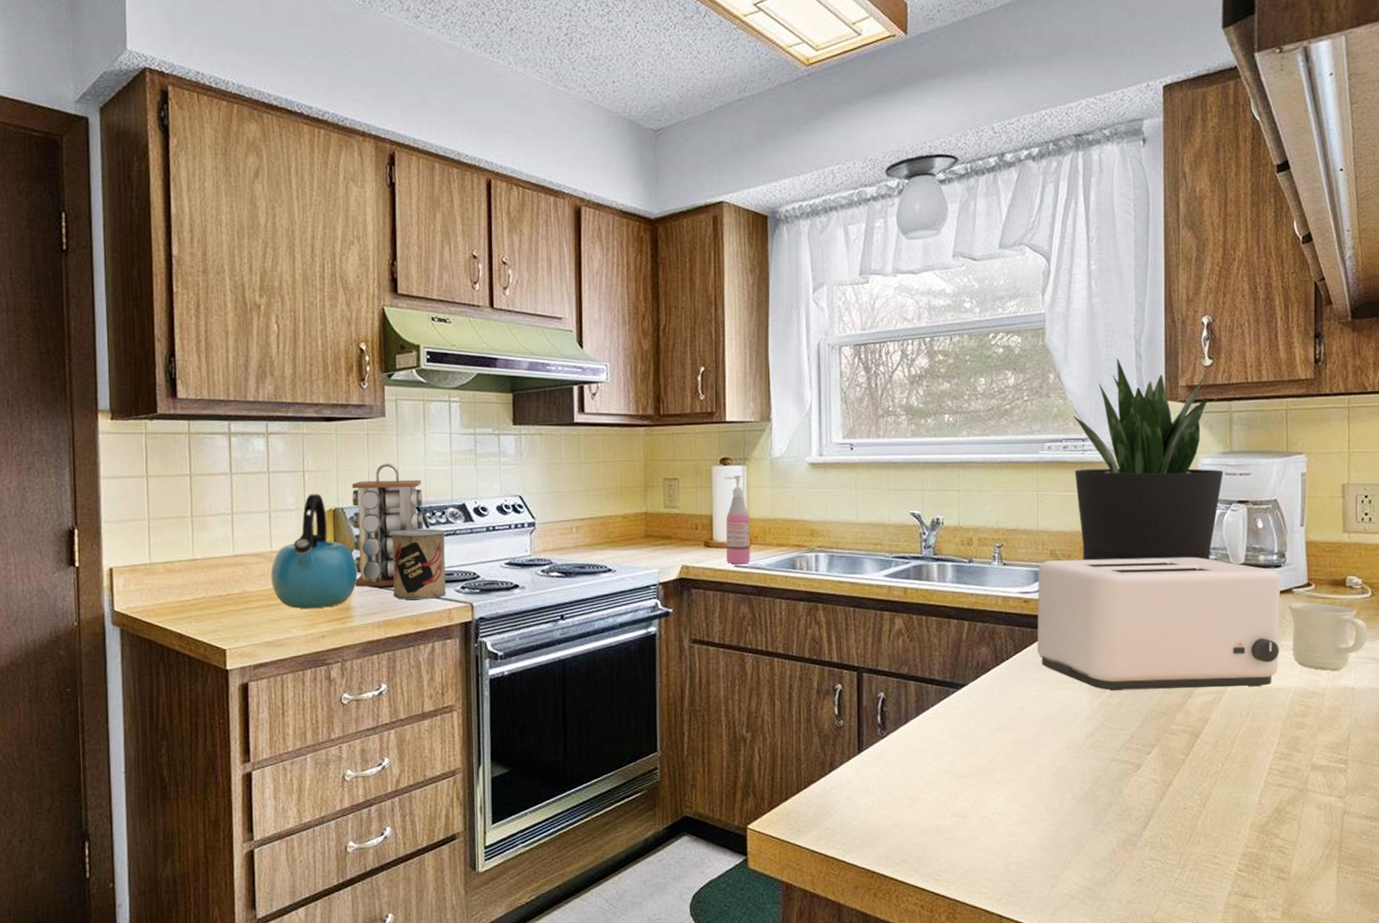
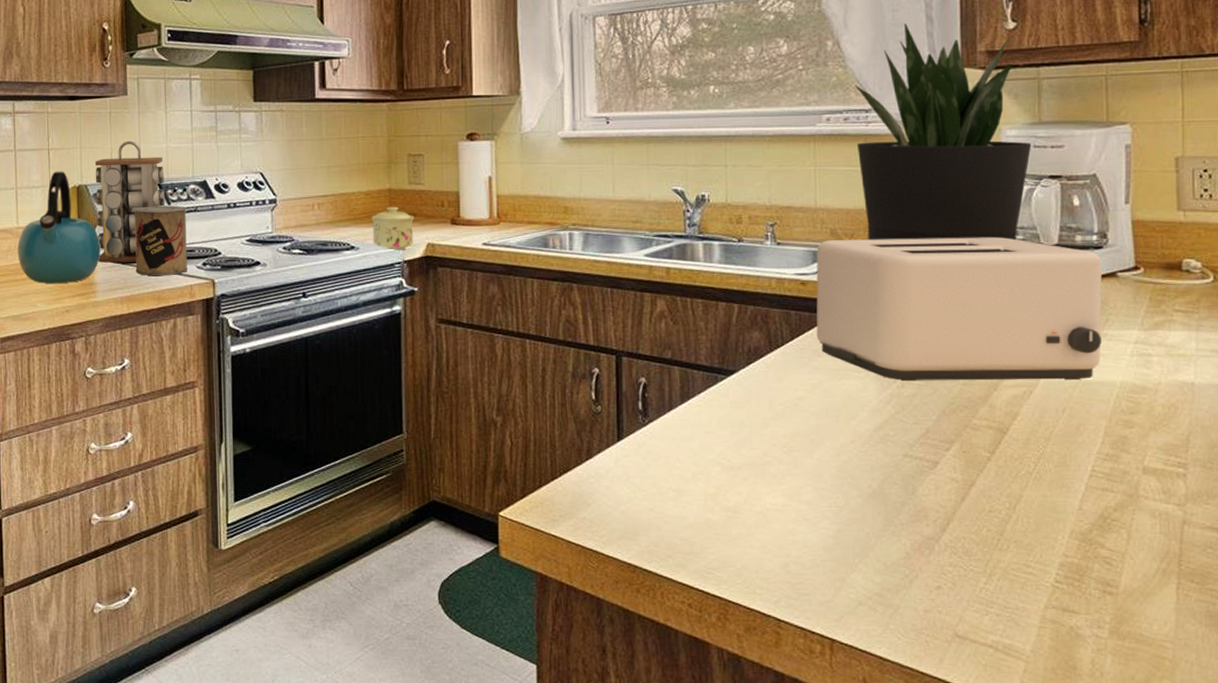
sugar bowl: none [628,529,670,573] -> present [371,206,415,251]
soap dispenser: present [725,475,751,564] -> none [472,150,500,242]
mug: present [1289,603,1368,671] -> none [1112,288,1210,364]

